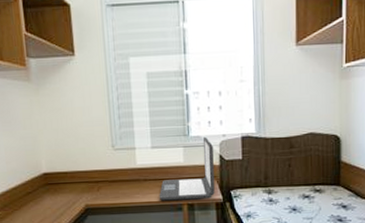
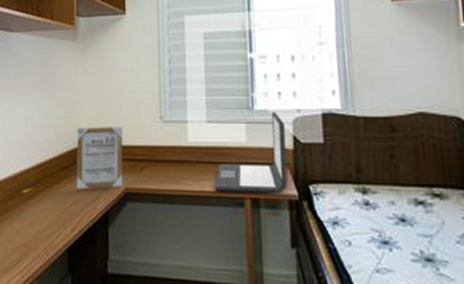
picture frame: none [37,155,84,209] -> present [76,127,123,190]

